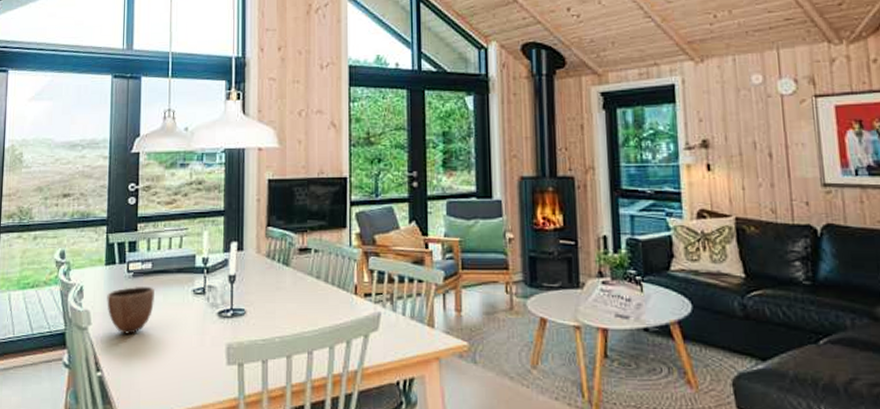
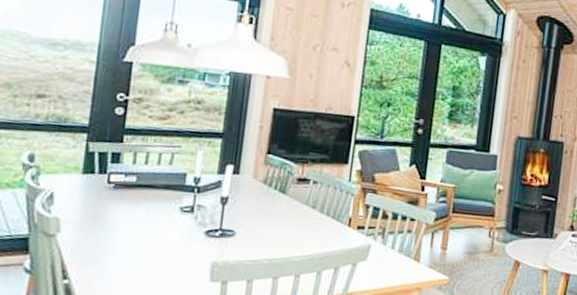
decorative bowl: present [107,287,154,334] -> none [81,198,137,245]

